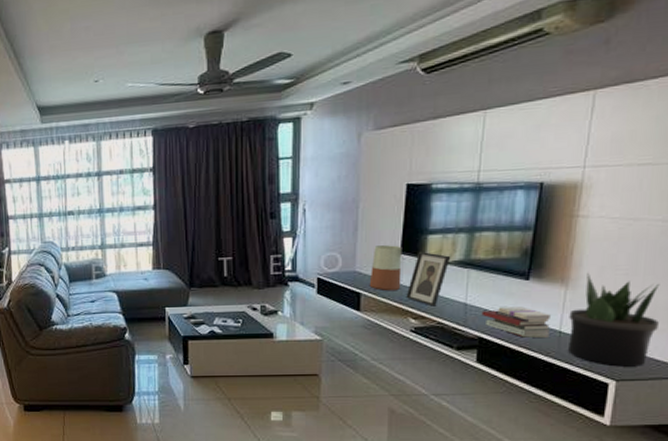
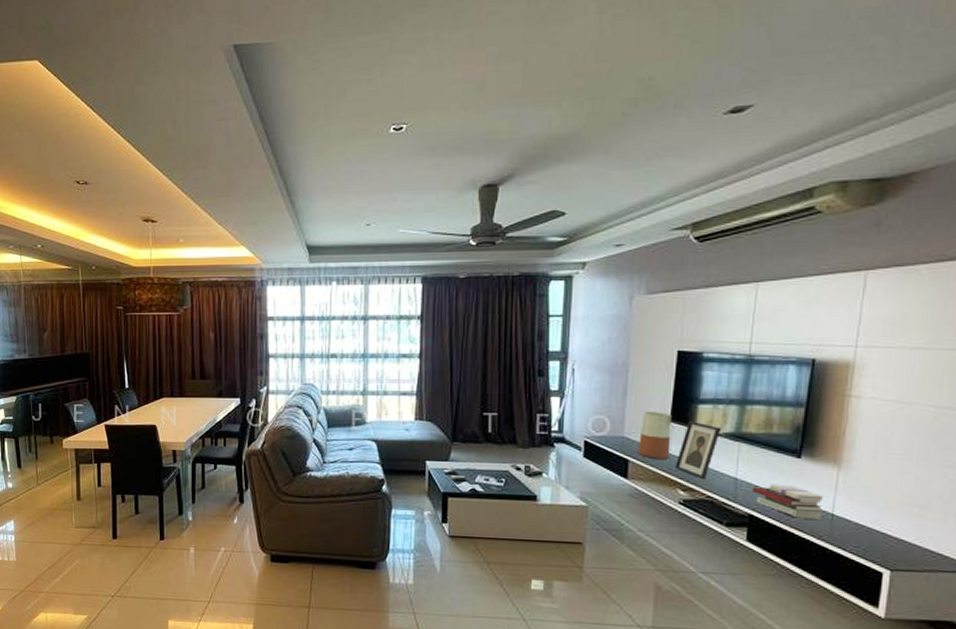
planter: present [568,272,660,367] -> none [841,454,934,557]

